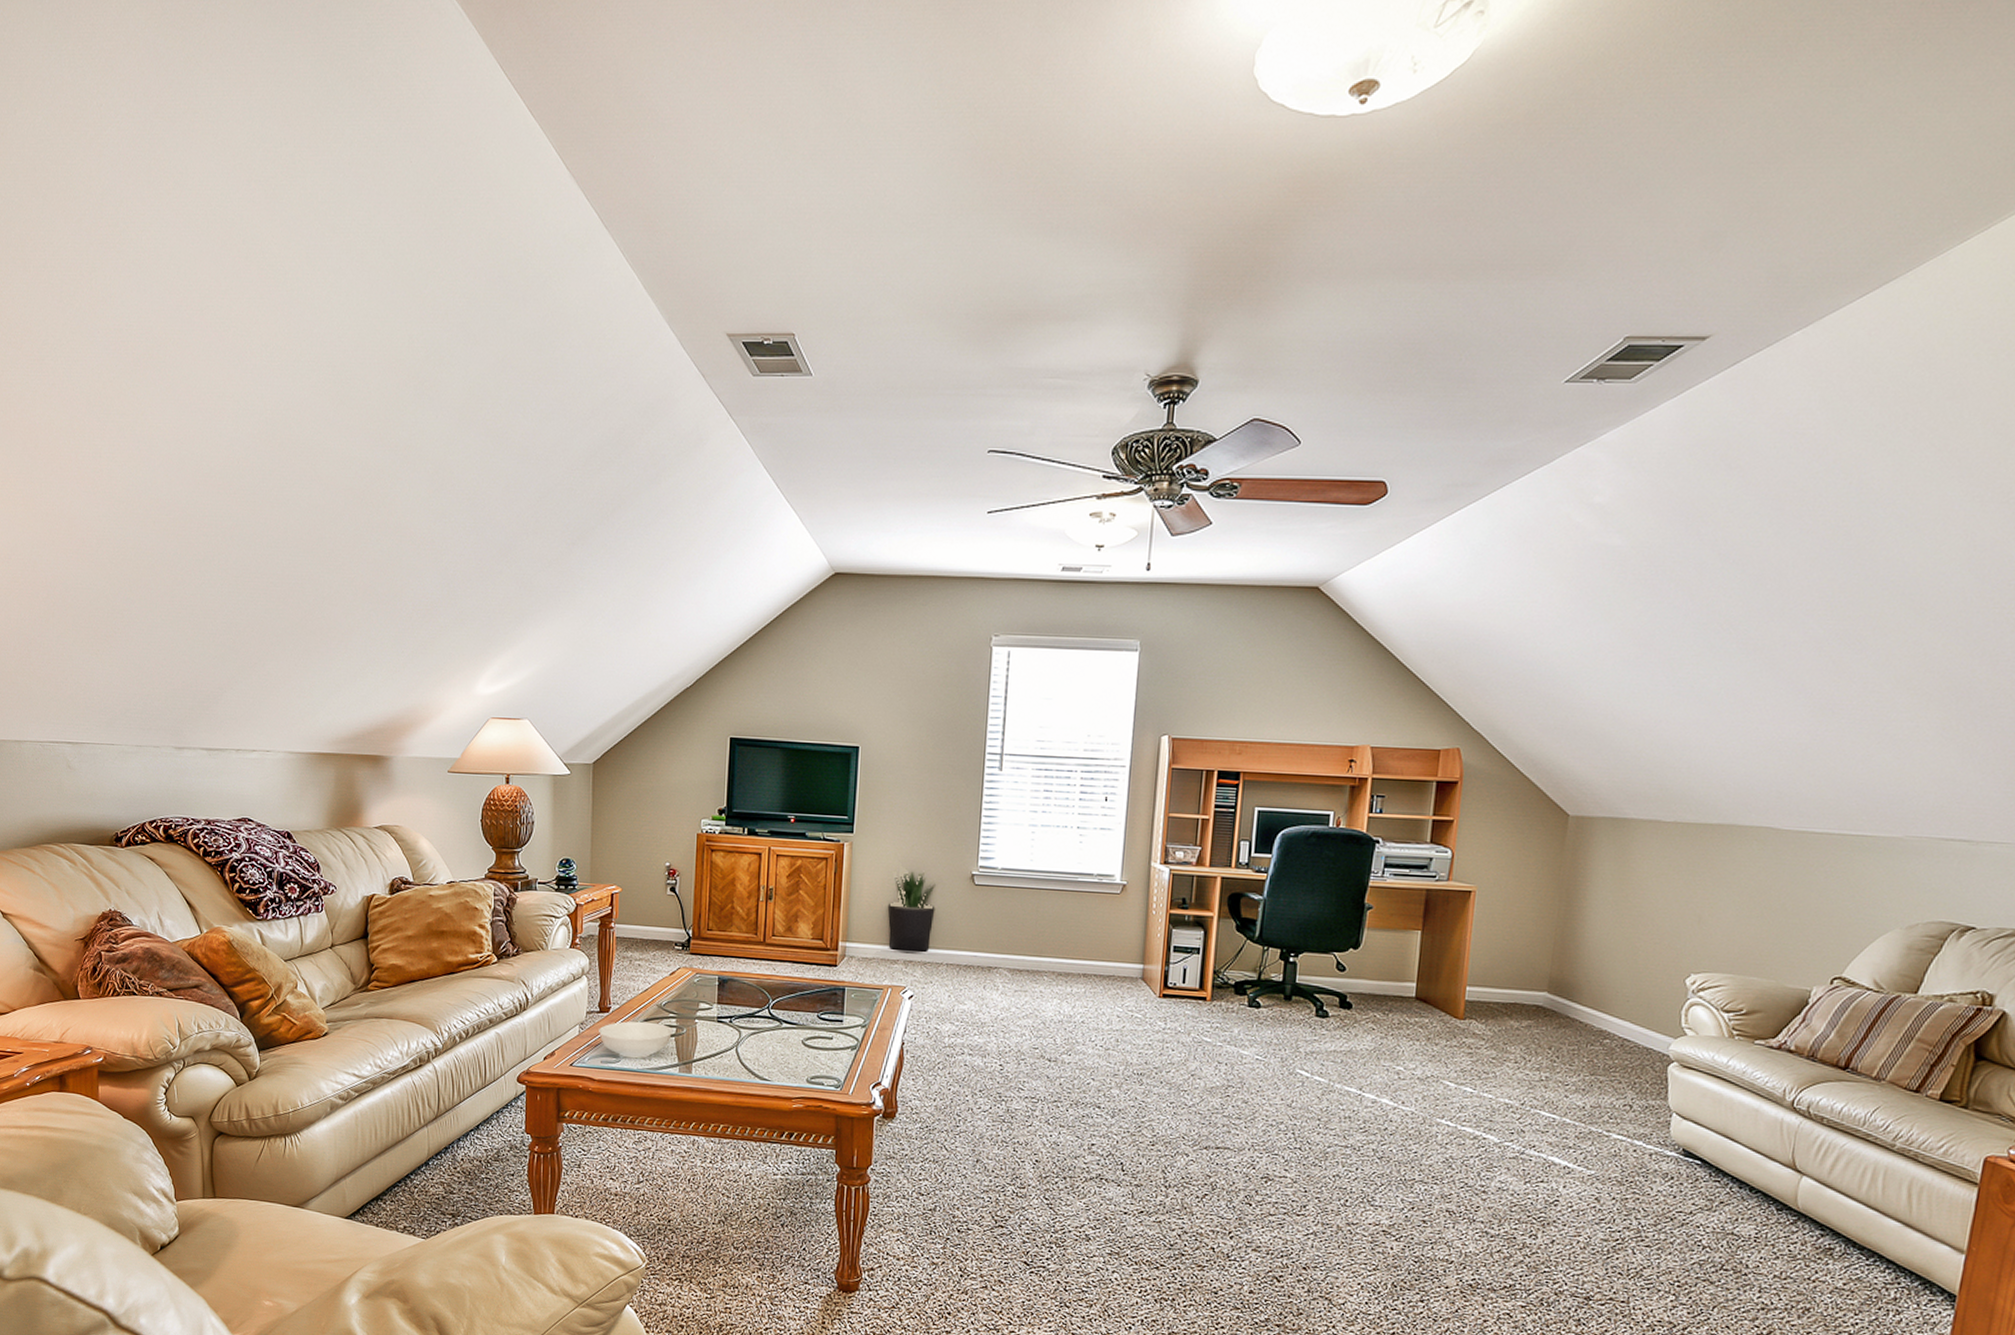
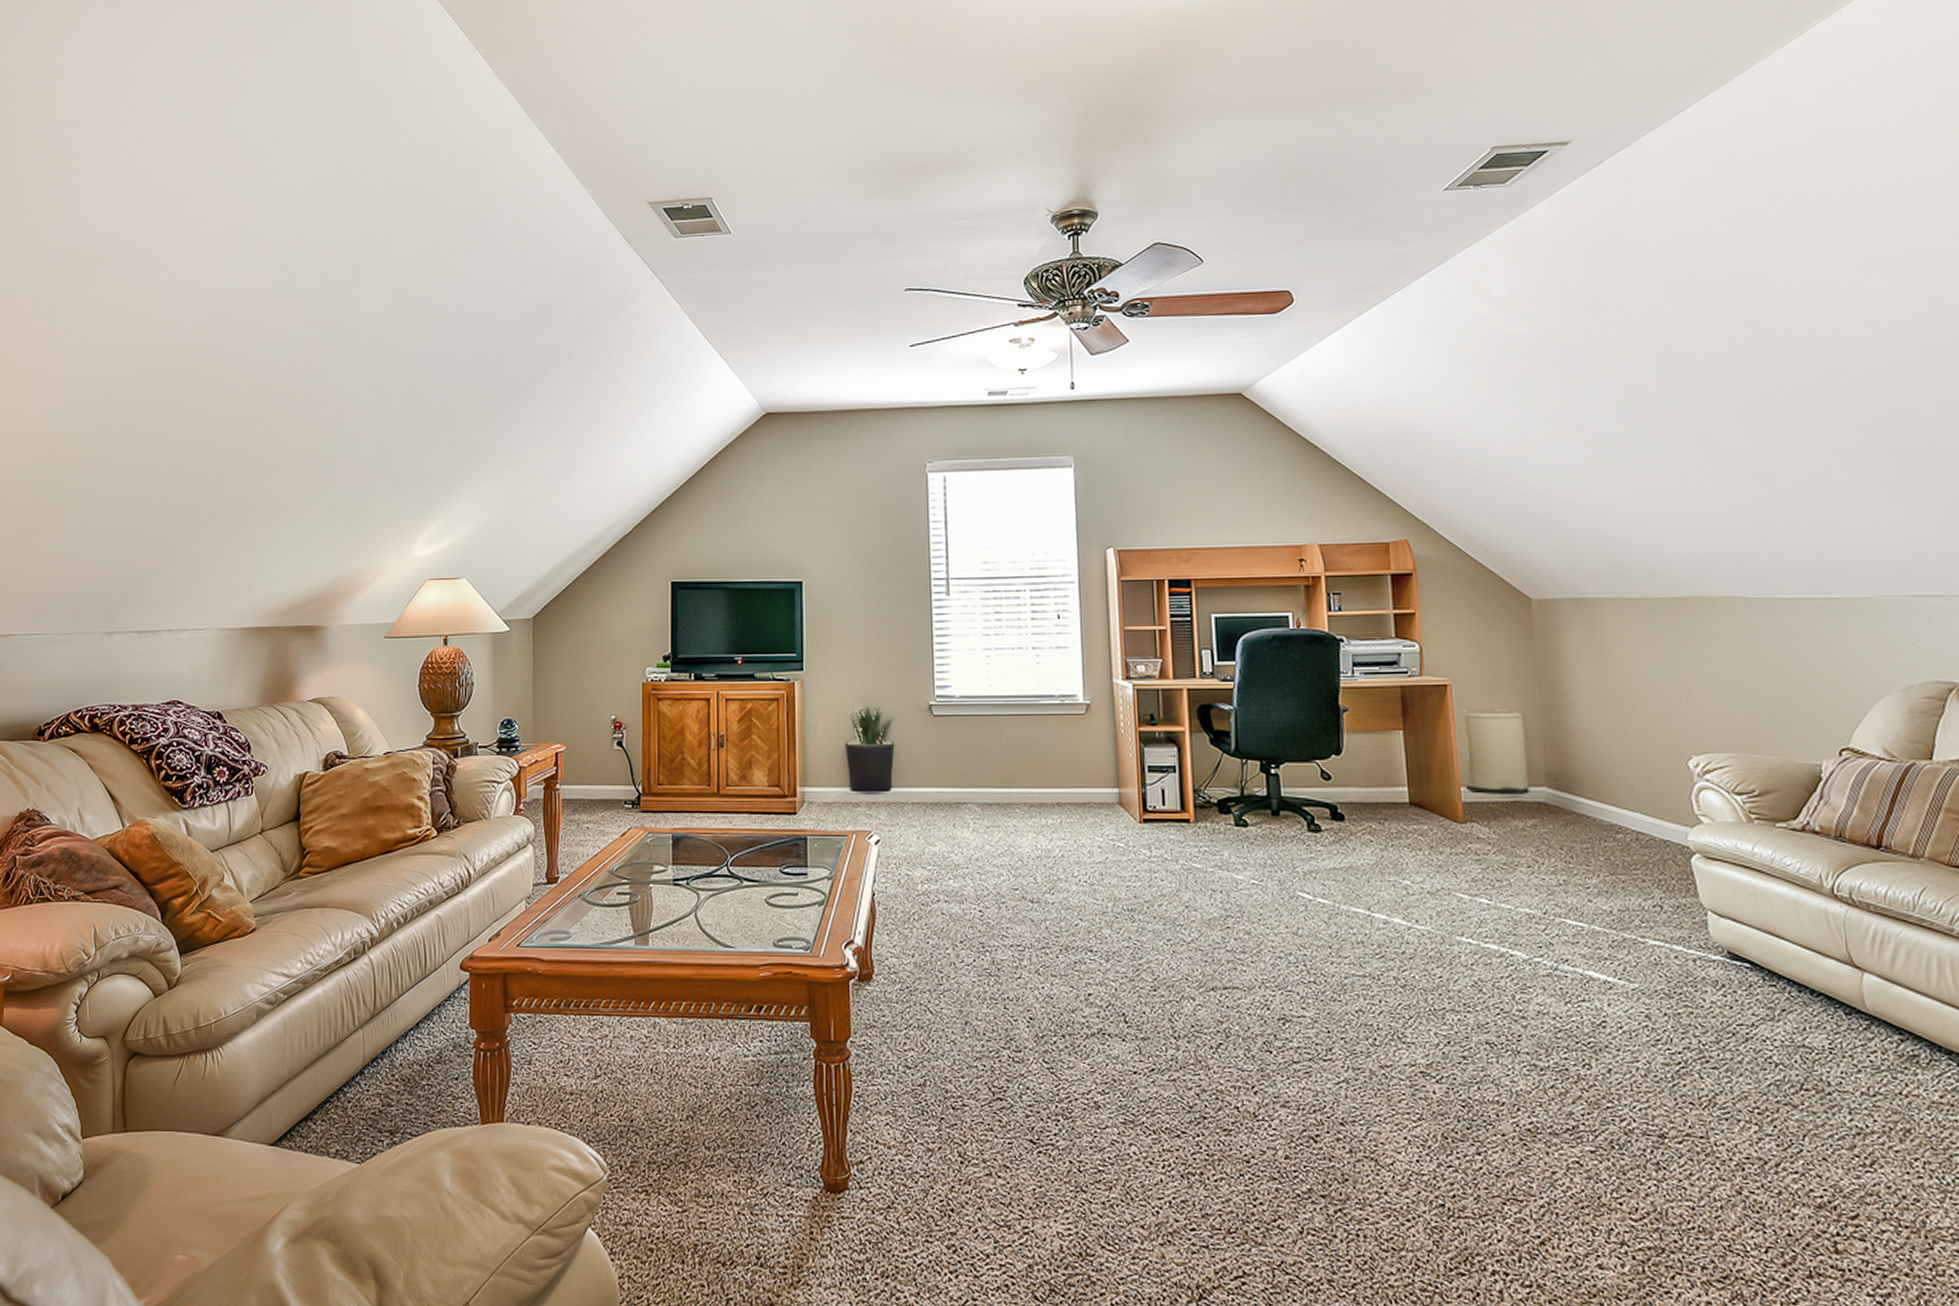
bowl: present [599,1021,673,1059] -> none [547,890,627,933]
pedal bin: none [1470,916,1539,999] -> present [1462,710,1530,796]

